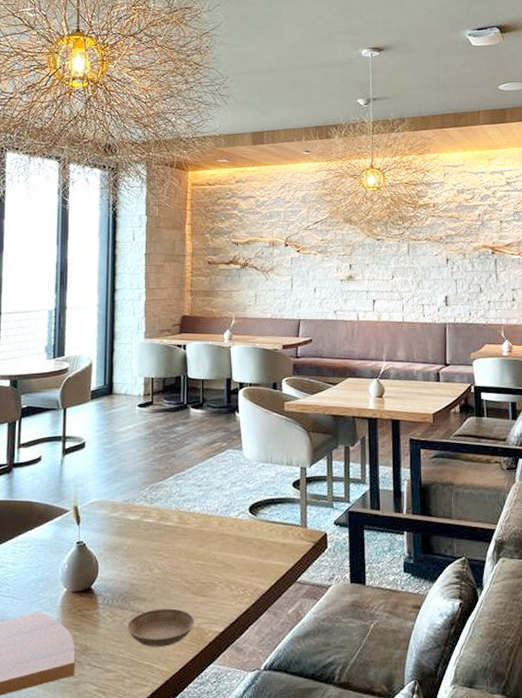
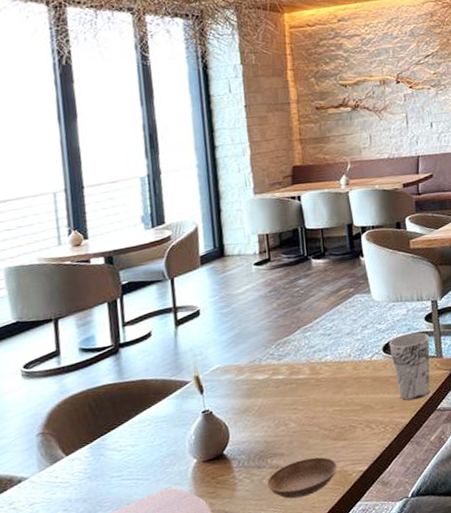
cup: none [255,497,296,567] -> present [389,332,430,400]

